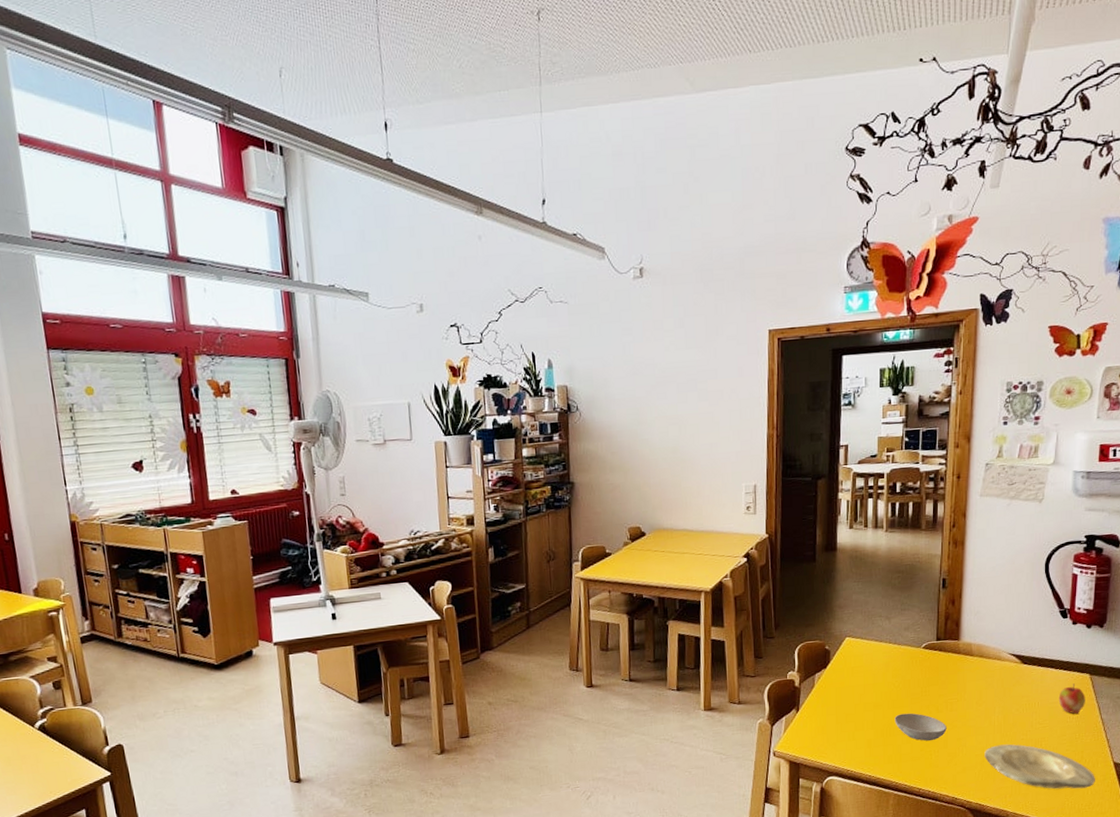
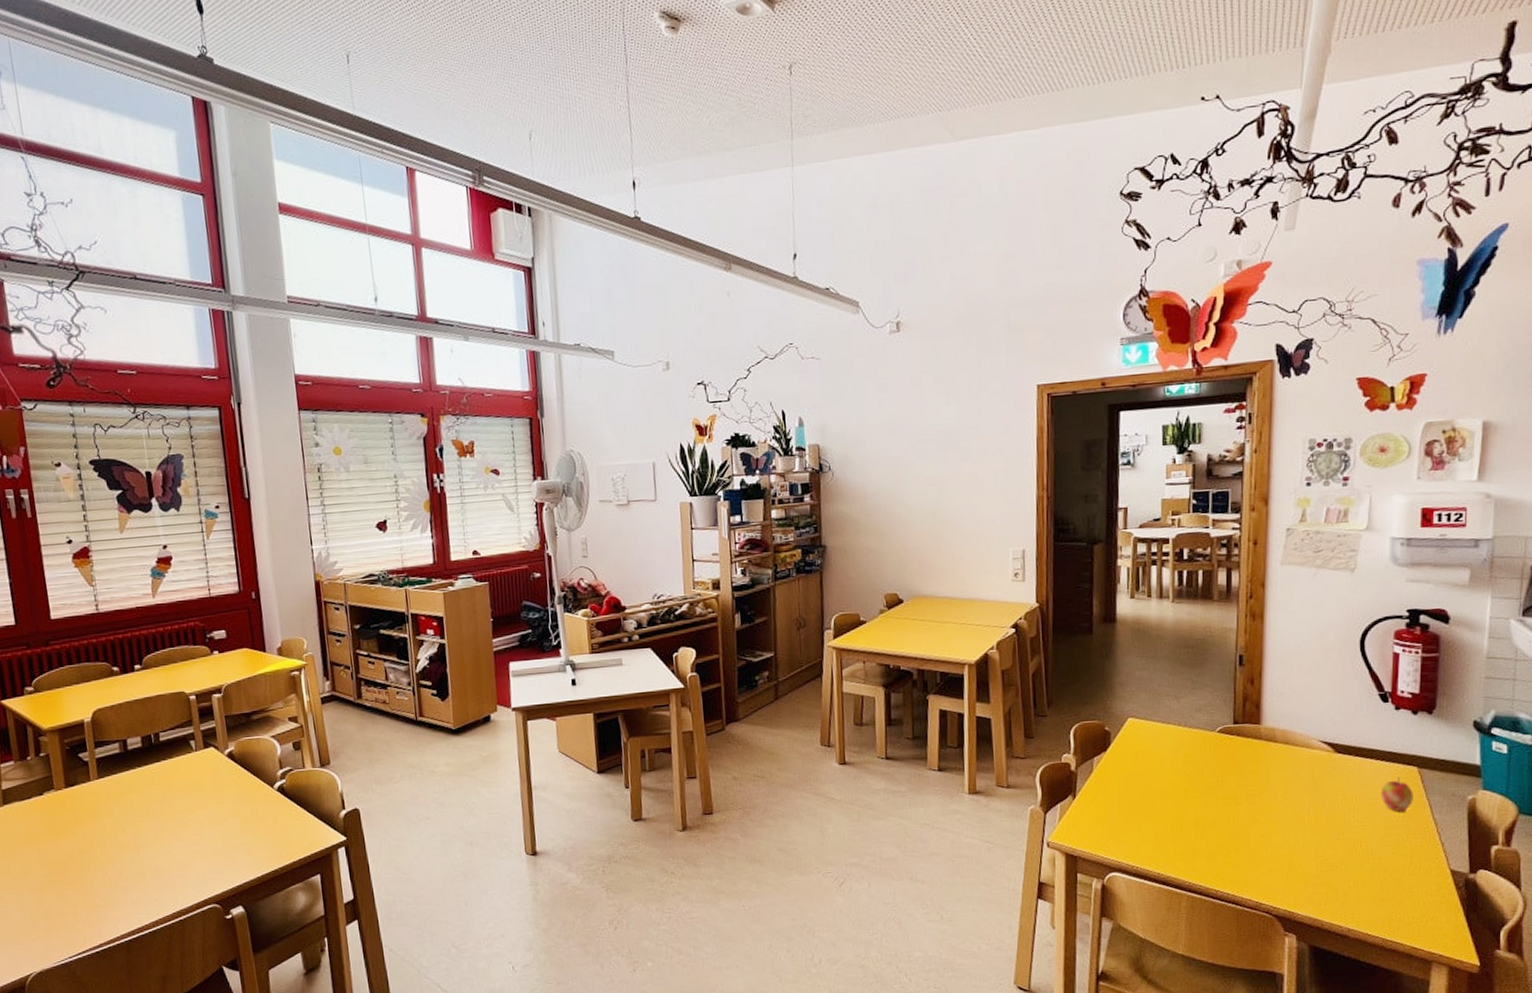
bowl: present [894,713,947,741] -> none [1186,804,1248,837]
plate: present [984,744,1095,789] -> none [1293,843,1428,899]

